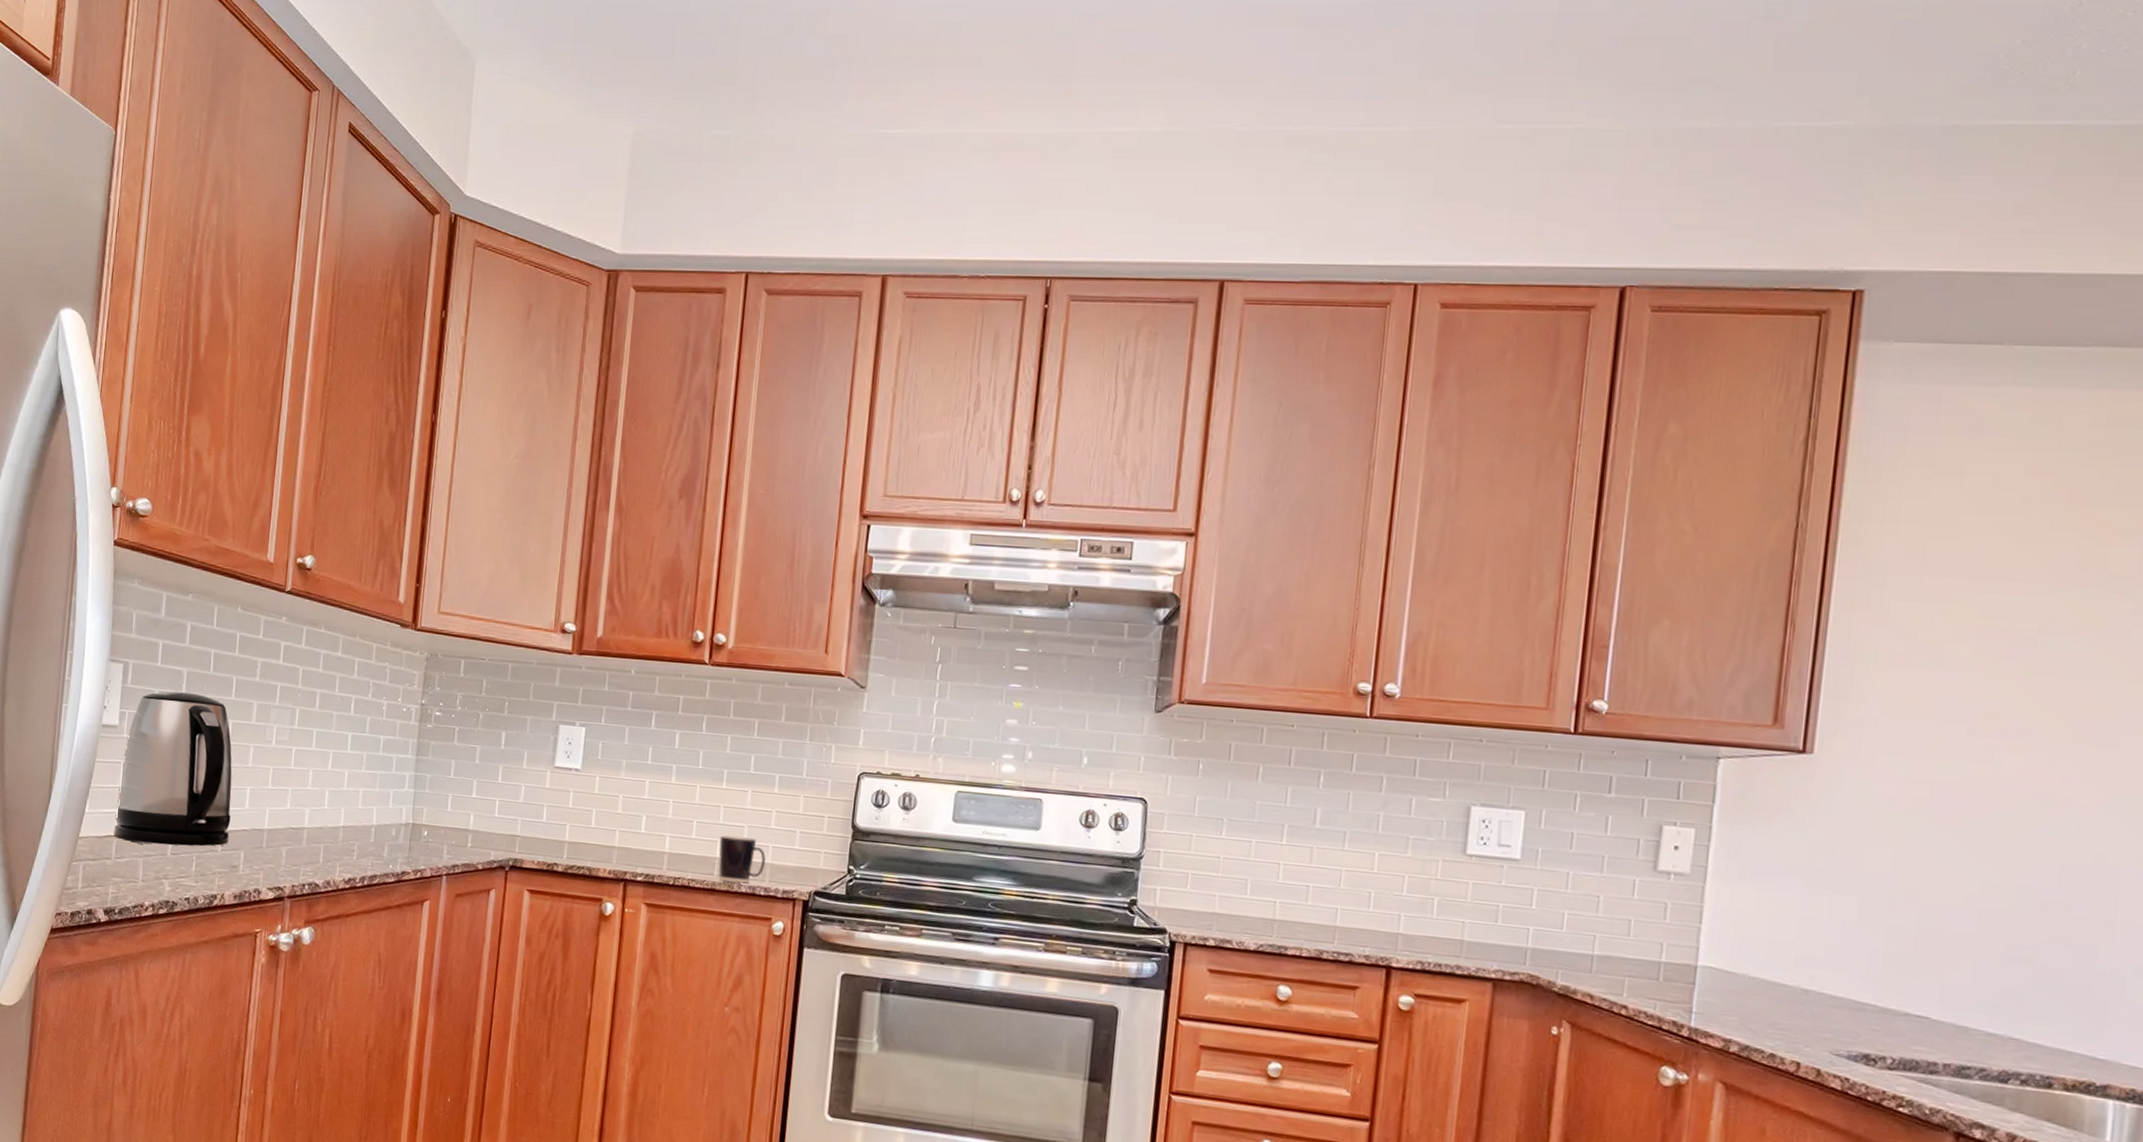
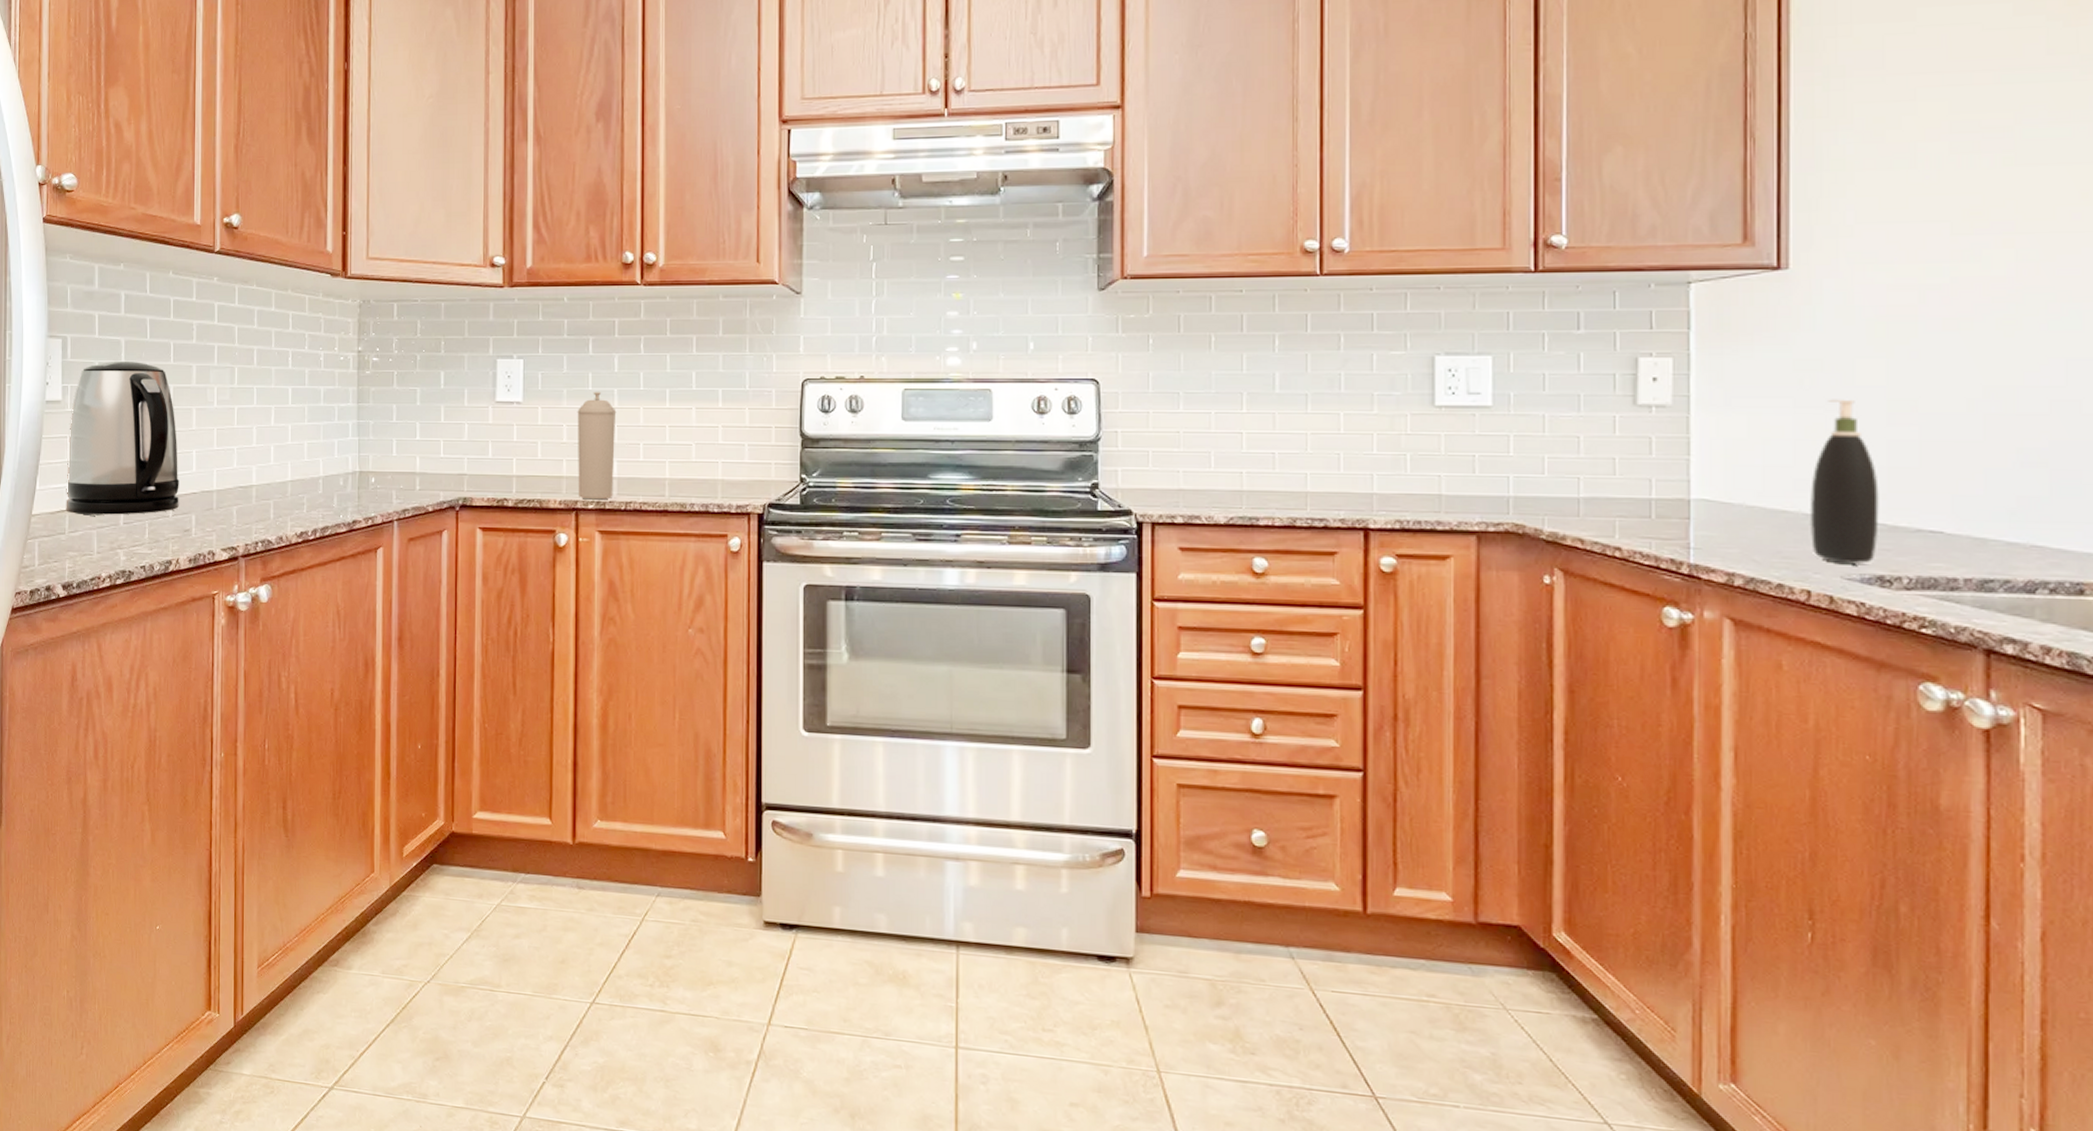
canister: none [628,766,673,873] -> present [577,392,617,500]
mug: present [718,835,766,884] -> none [668,455,716,502]
soap dispenser: none [1805,882,1875,1041] -> present [1811,399,1879,564]

